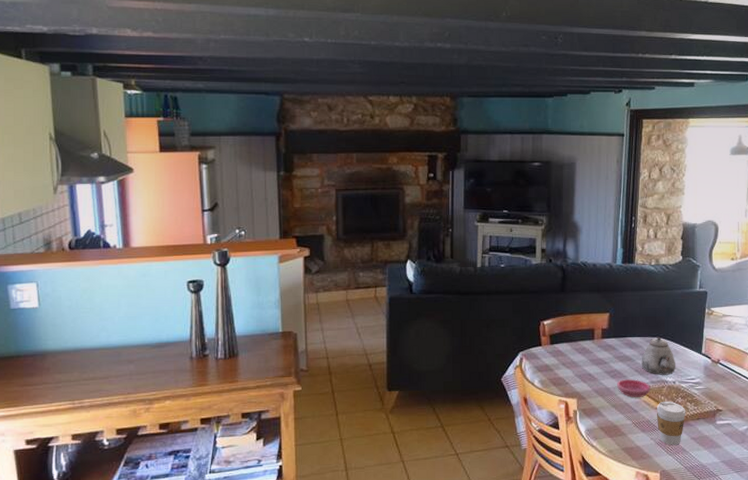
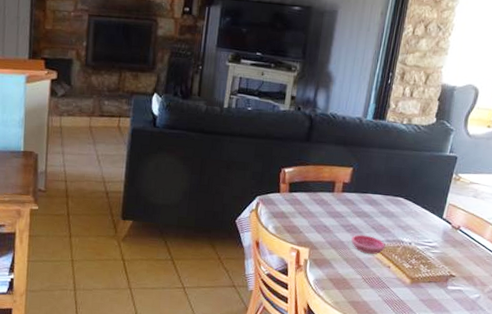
teapot: present [641,337,676,375] -> none [379,196,415,236]
coffee cup: present [657,401,686,446] -> none [387,260,419,305]

